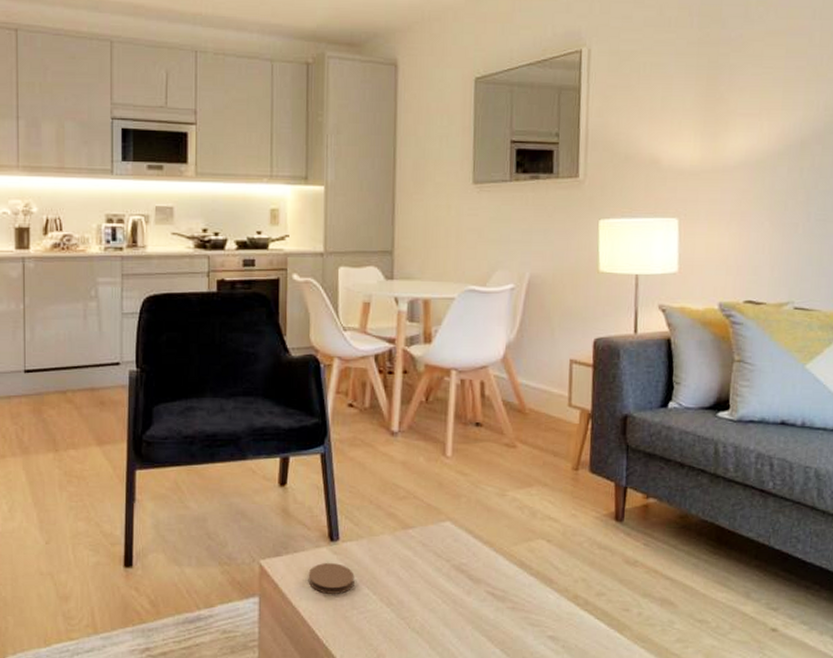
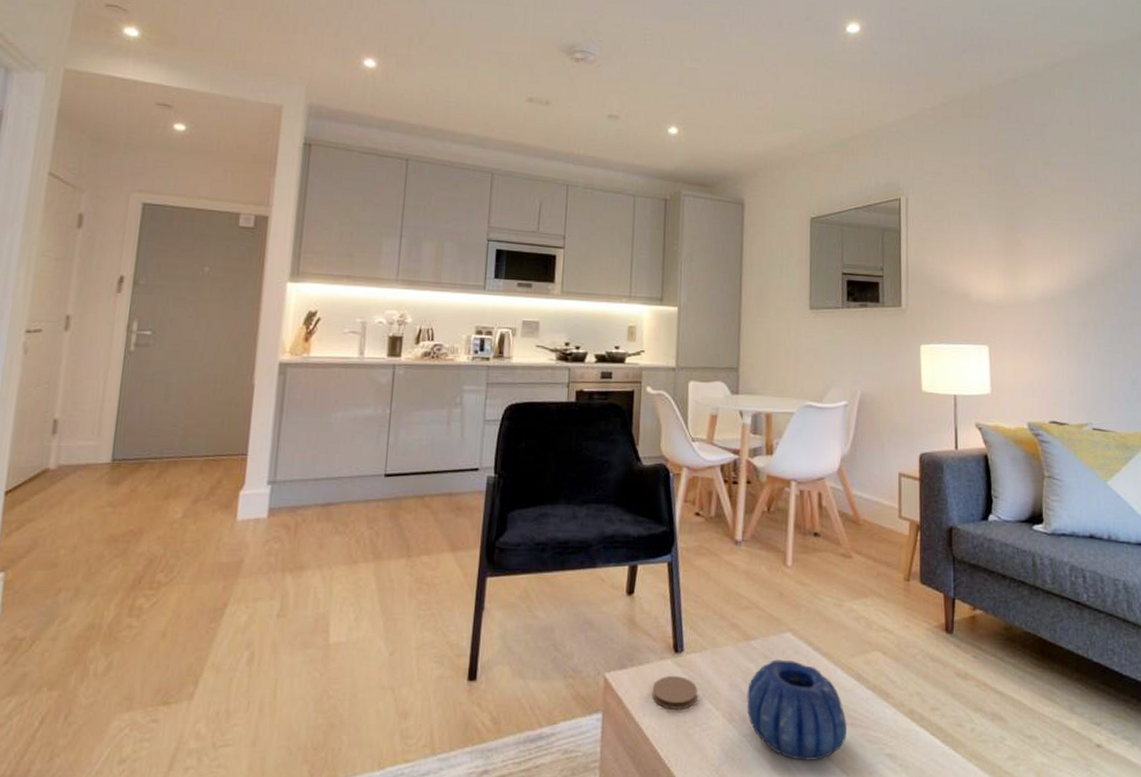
decorative bowl: none [404,547,508,641] -> present [746,659,847,761]

